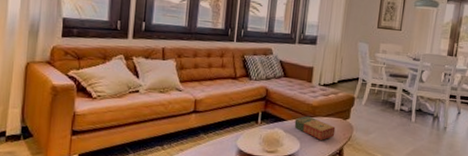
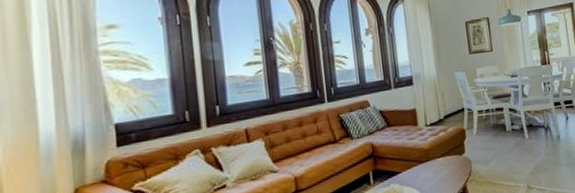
book: present [294,116,336,140] -> none [409,161,455,184]

